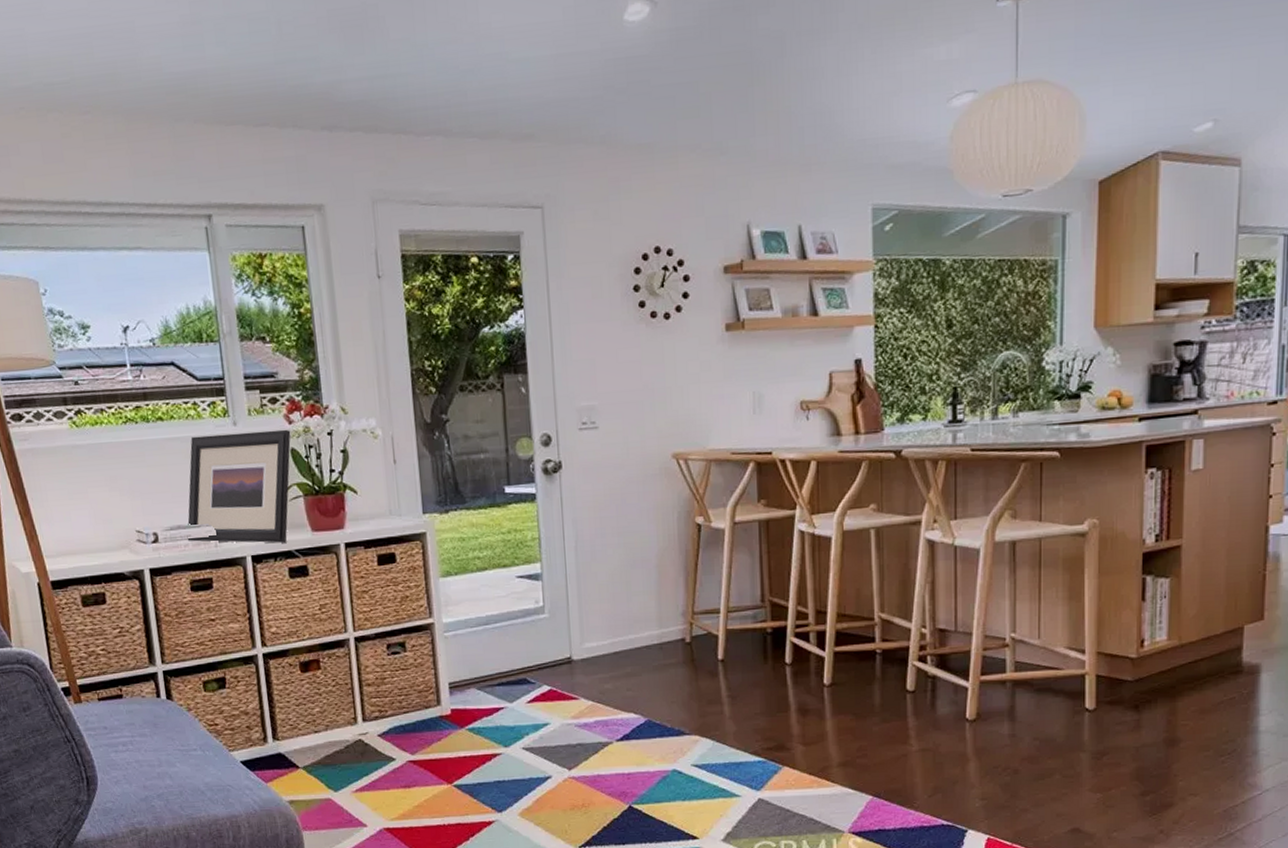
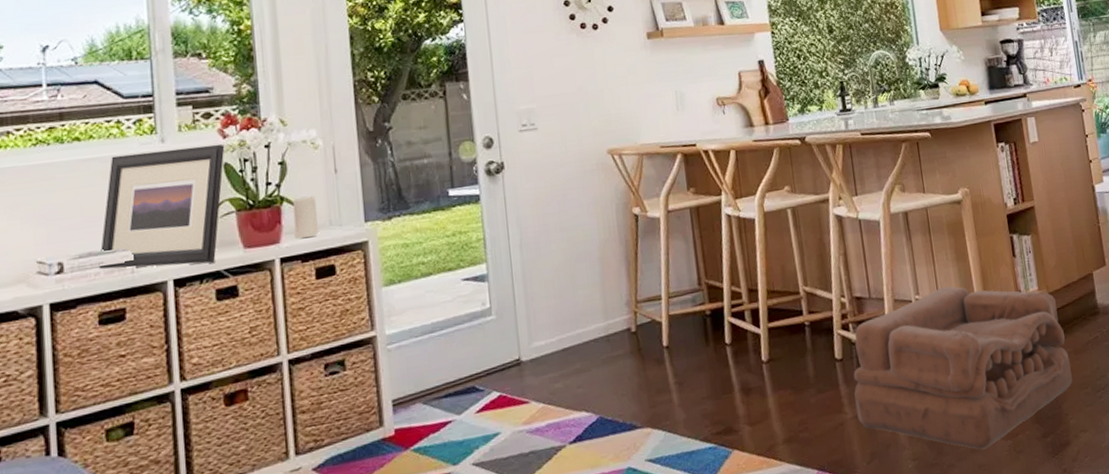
candle: none [355,484,380,526] -> present [292,195,320,239]
dog bed: none [923,626,1192,799] -> present [853,286,1073,450]

